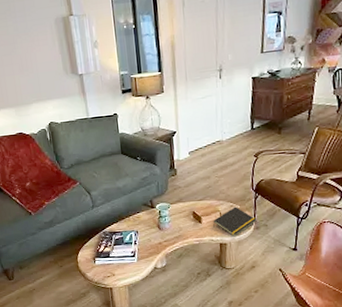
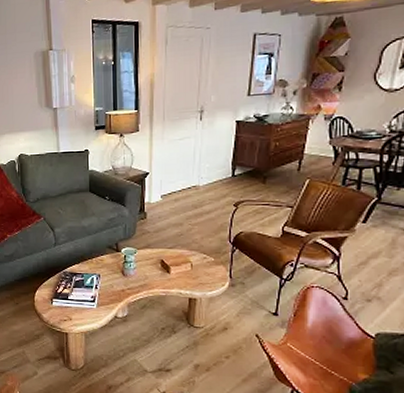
notepad: present [213,206,257,237] -> none [183,259,233,292]

